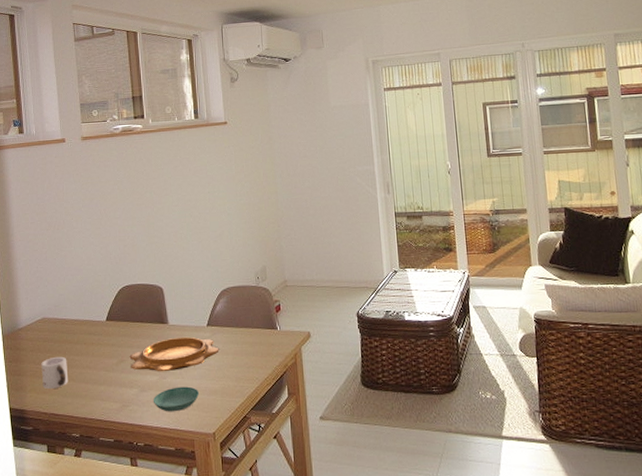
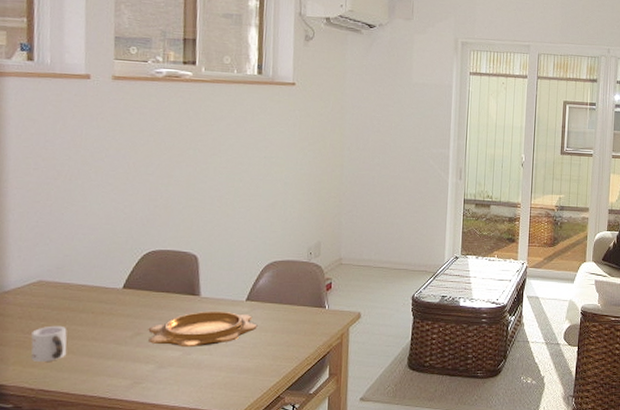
saucer: present [153,386,200,412] -> none [172,364,229,391]

